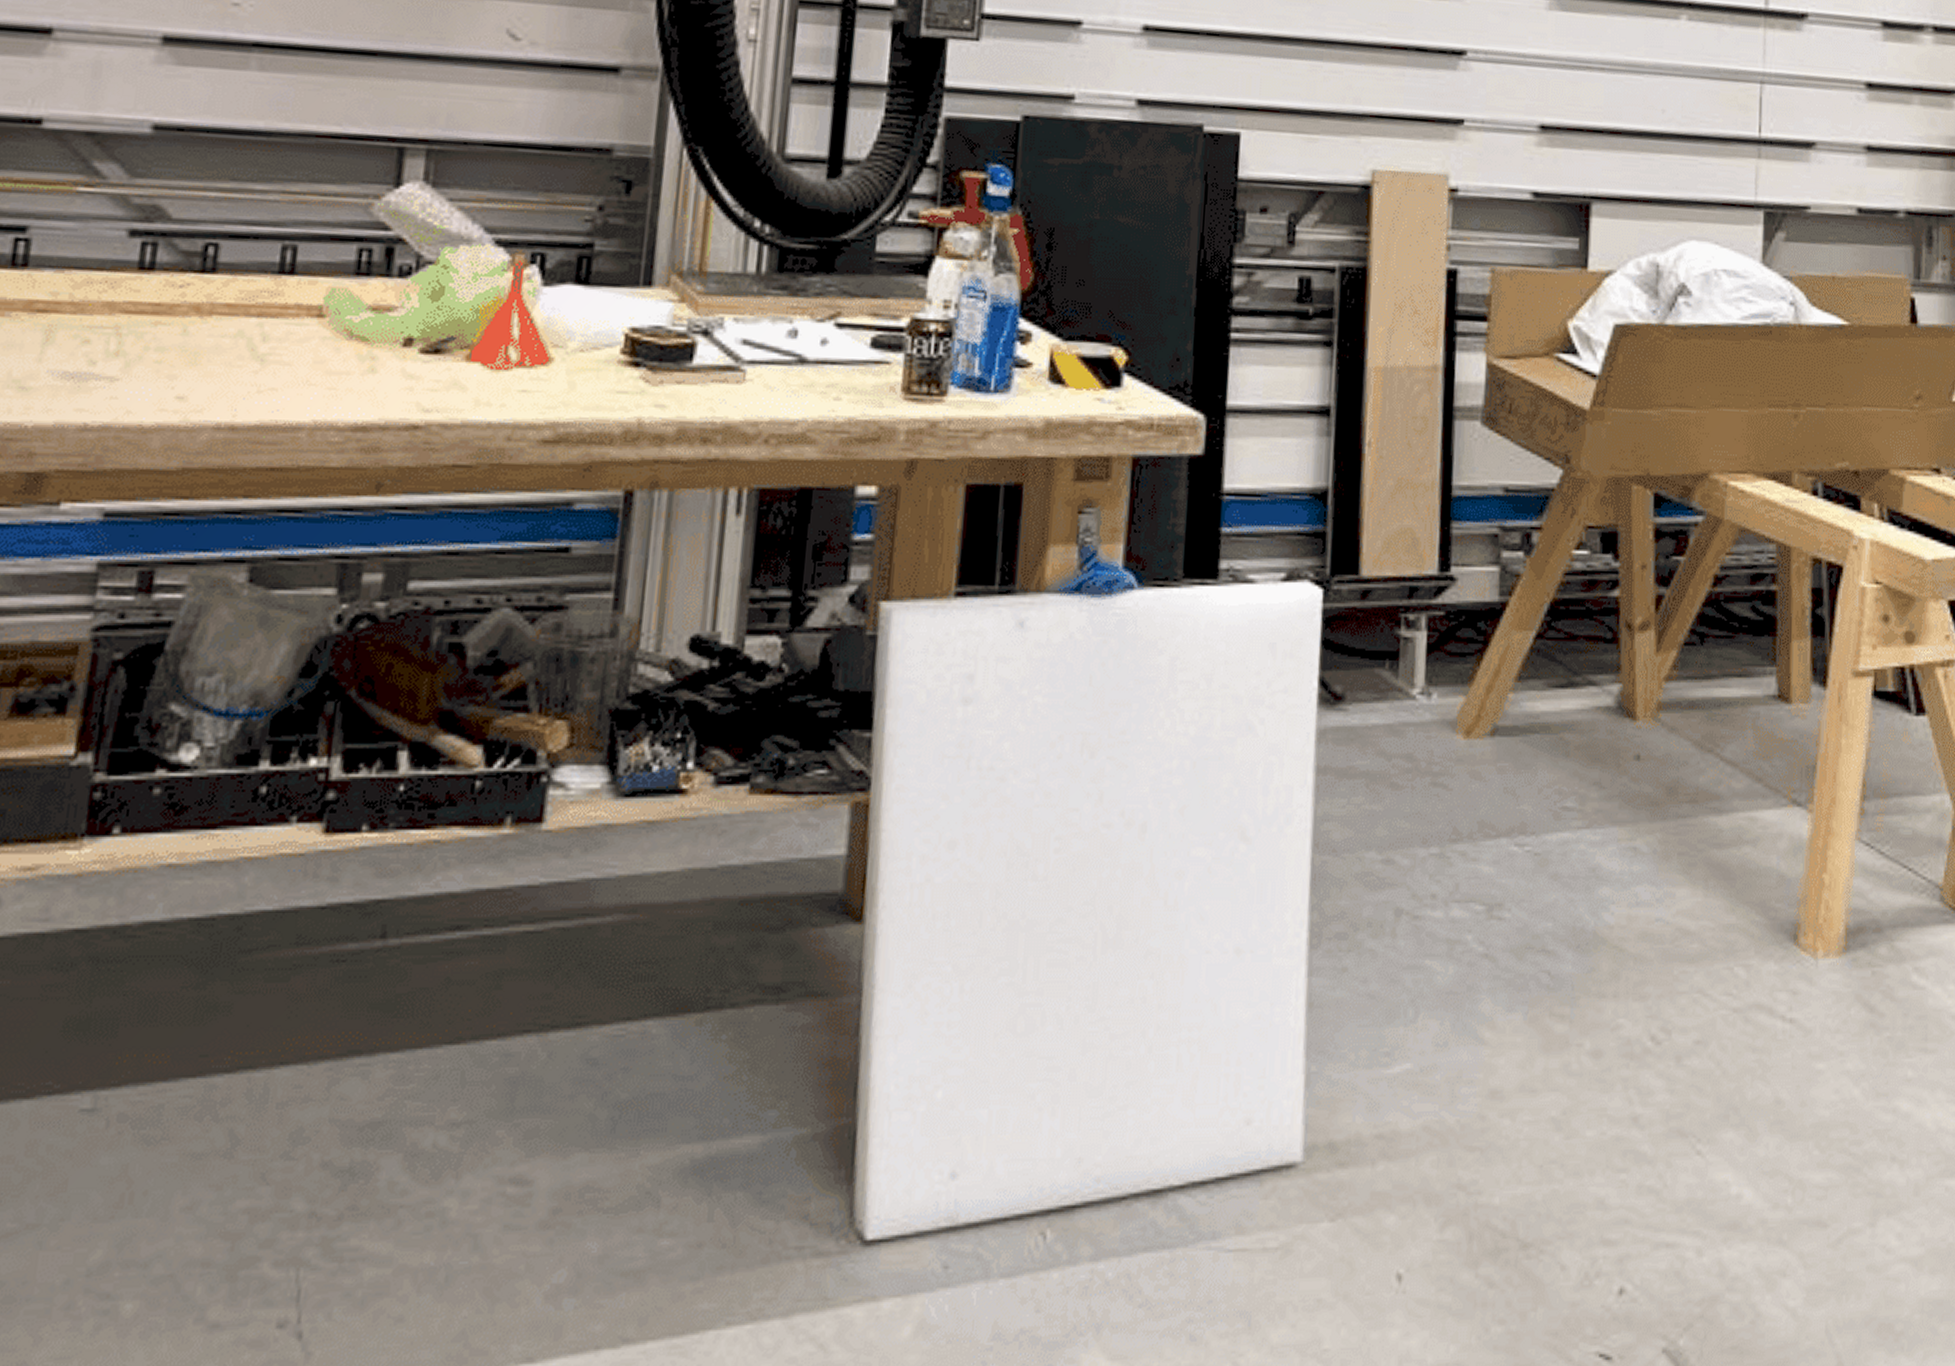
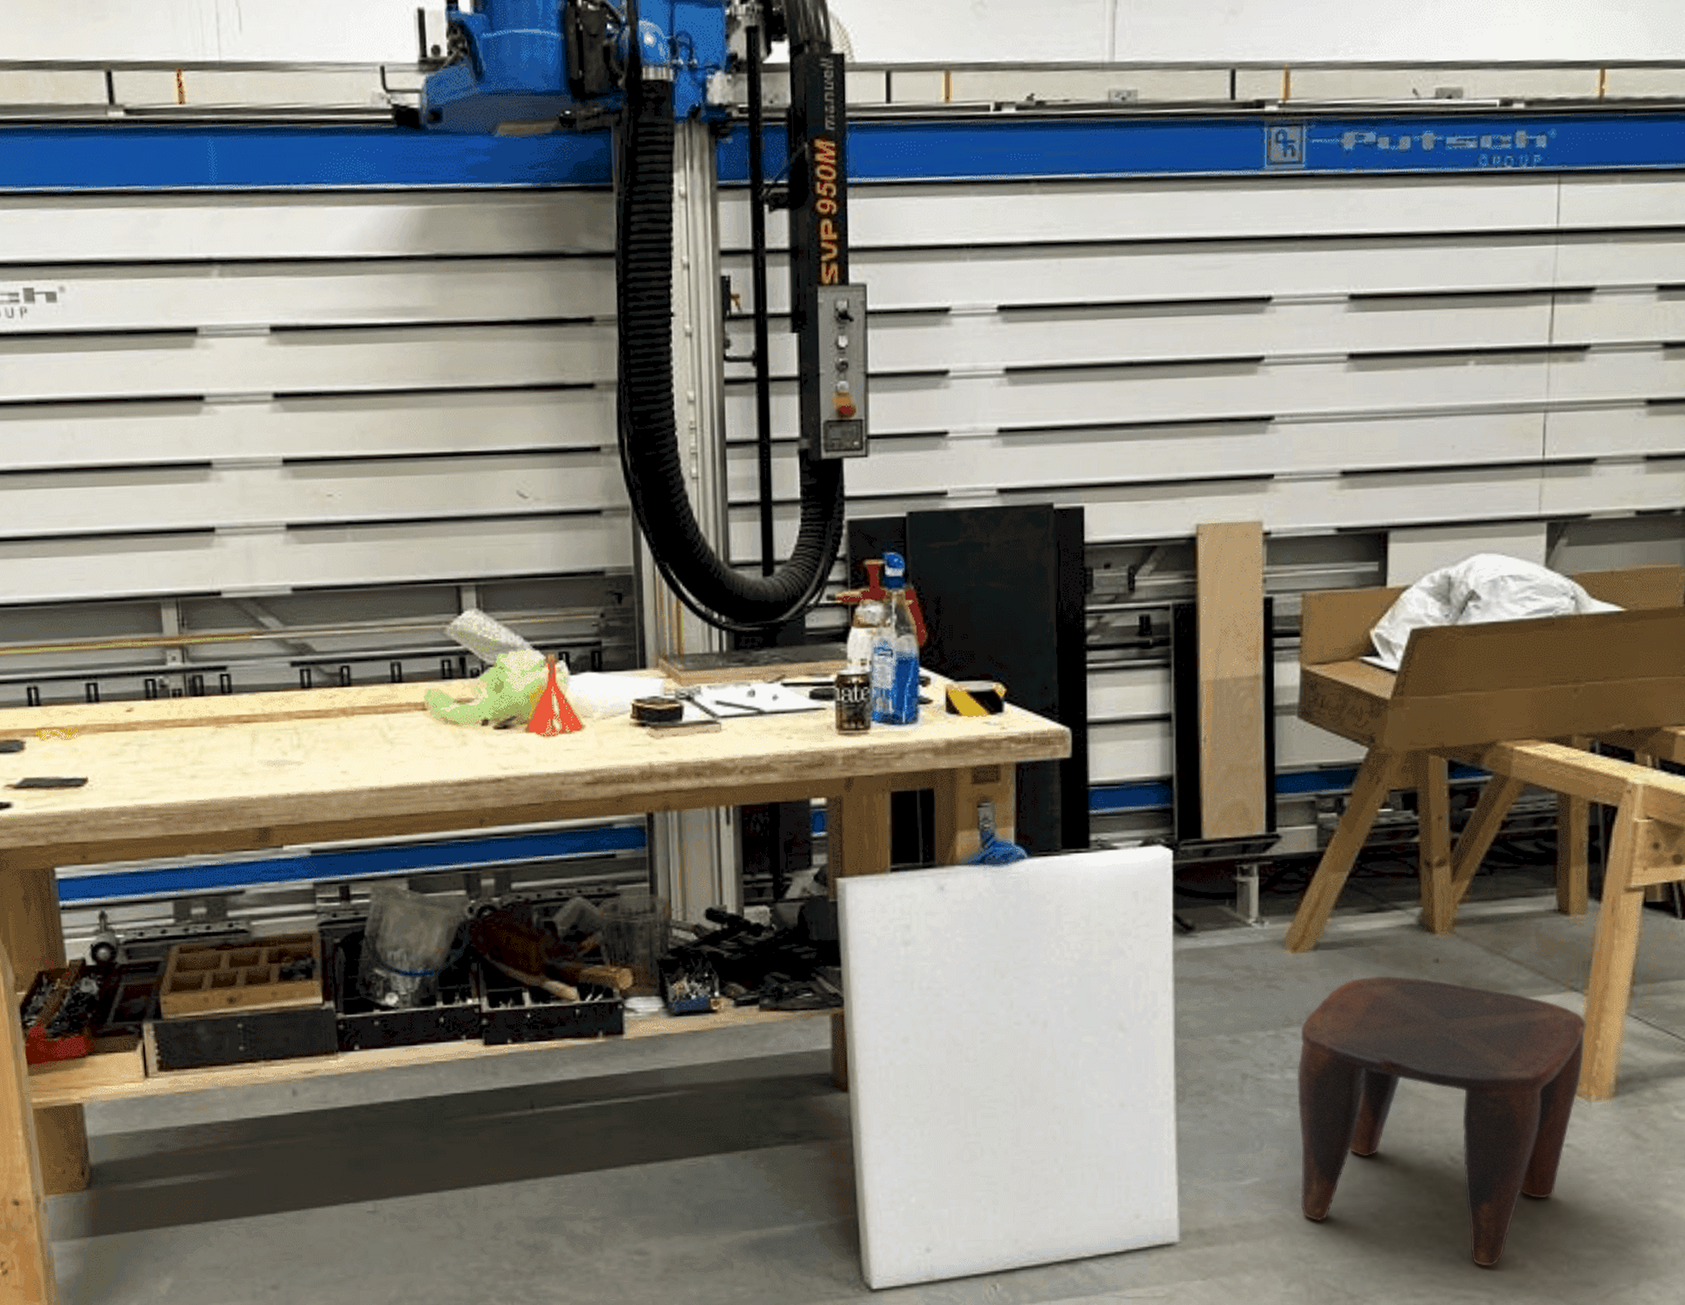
stool: none [1463,775,1812,1198] -> present [1297,976,1587,1267]

